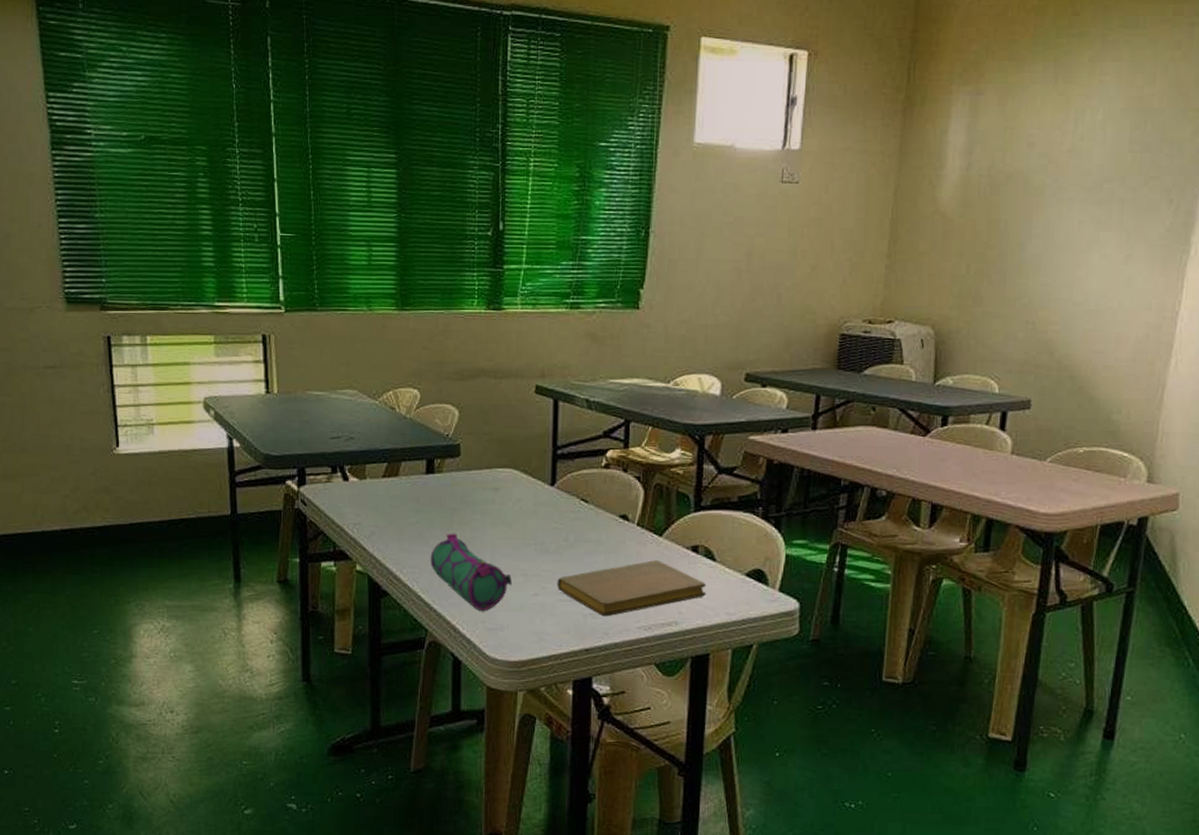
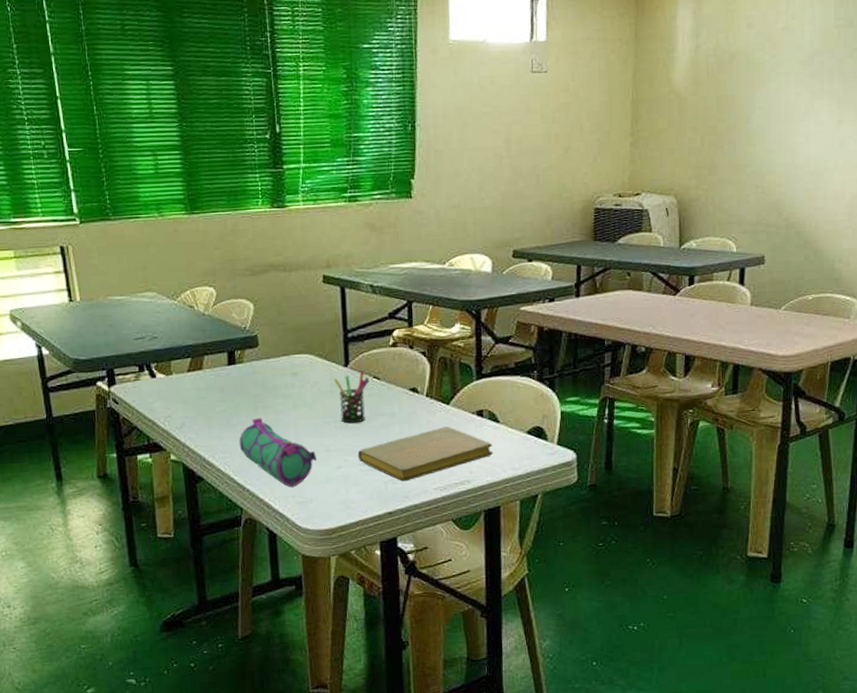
pen holder: none [537,491,577,548] -> present [333,370,370,424]

